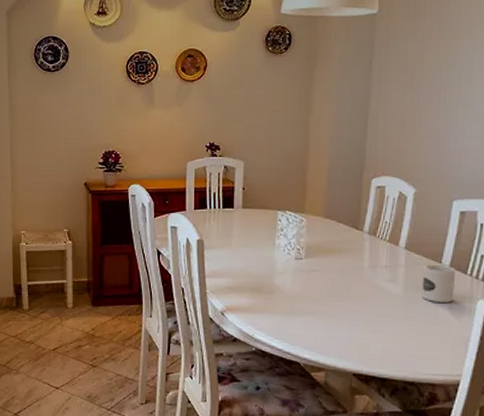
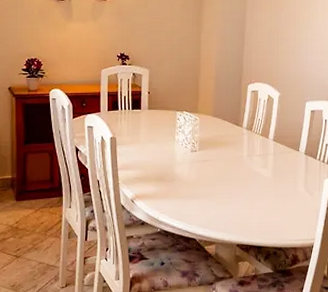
mug: present [421,264,456,303] -> none [285,152,309,182]

